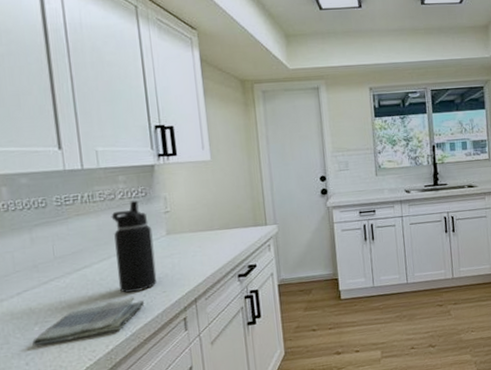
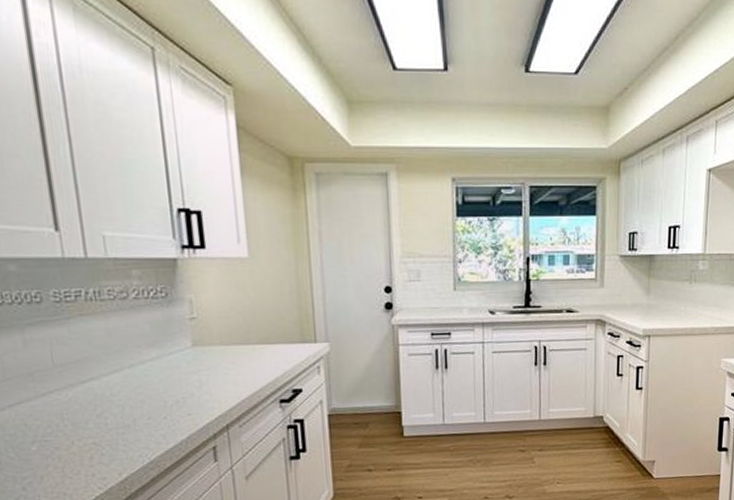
dish towel: present [32,297,145,346] -> none [29,418,166,468]
water bottle: present [111,200,157,293] -> none [123,301,181,413]

